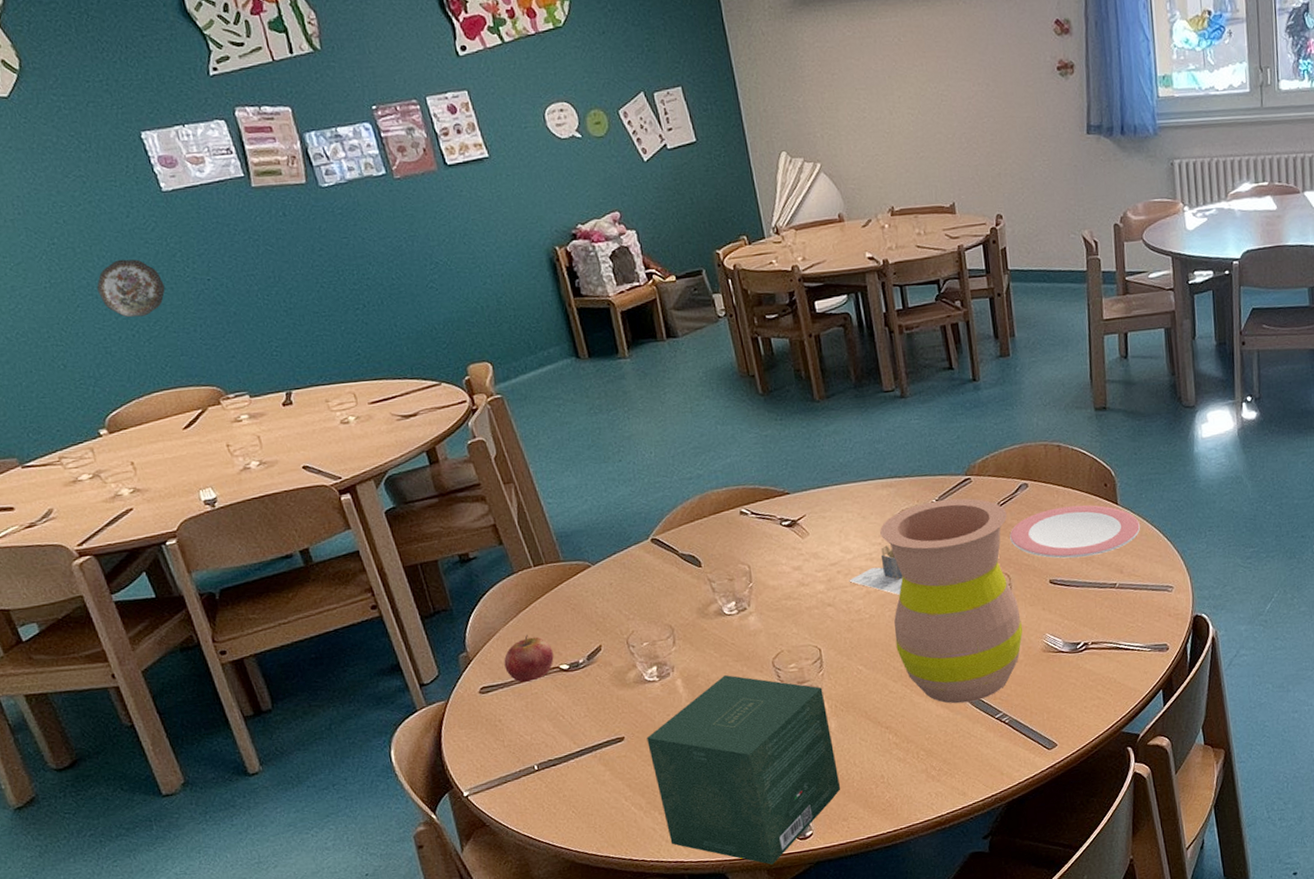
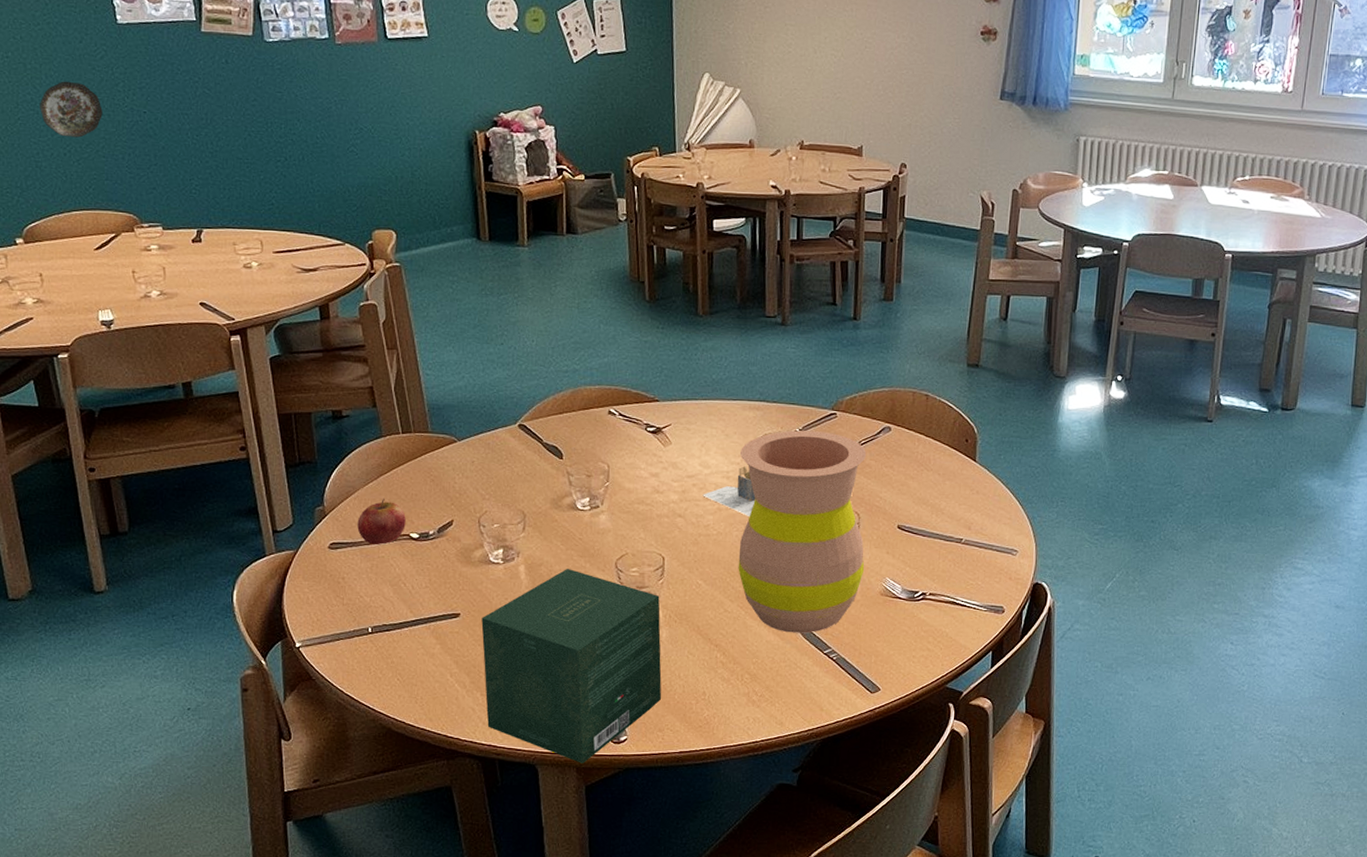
plate: present [1010,505,1141,559] -> none [866,455,995,508]

